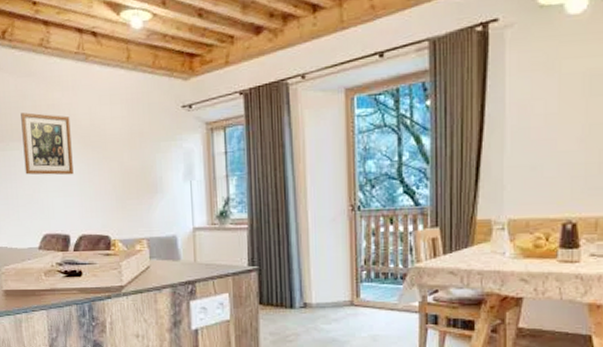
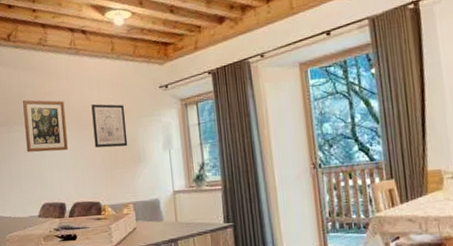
wall art: none [102,122,143,175] -> present [91,104,128,148]

